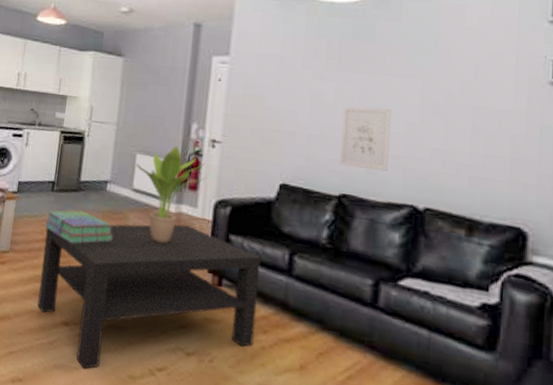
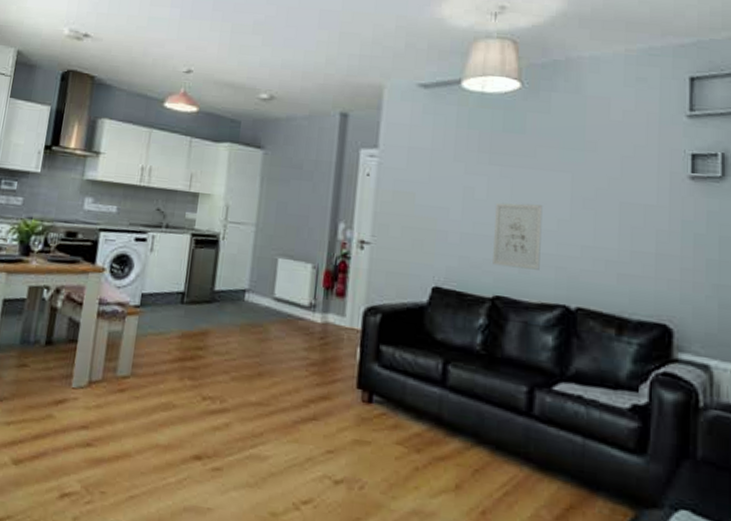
coffee table: present [37,224,261,370] -> none [164,336,414,510]
stack of books: present [44,210,113,244] -> none [172,324,252,364]
potted plant: present [136,146,207,244] -> none [278,249,355,358]

